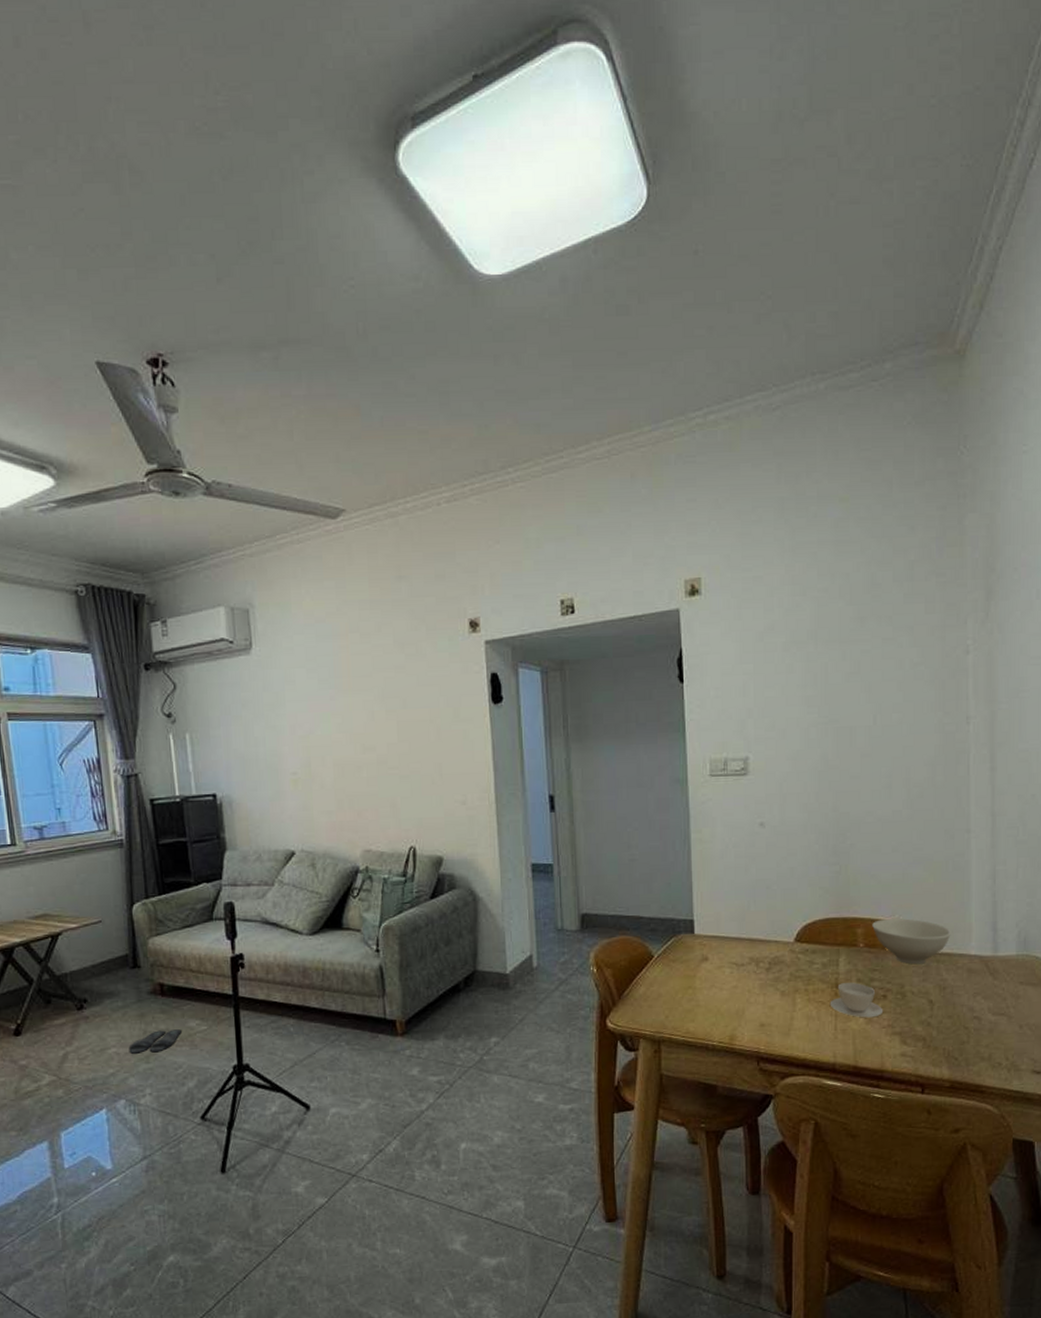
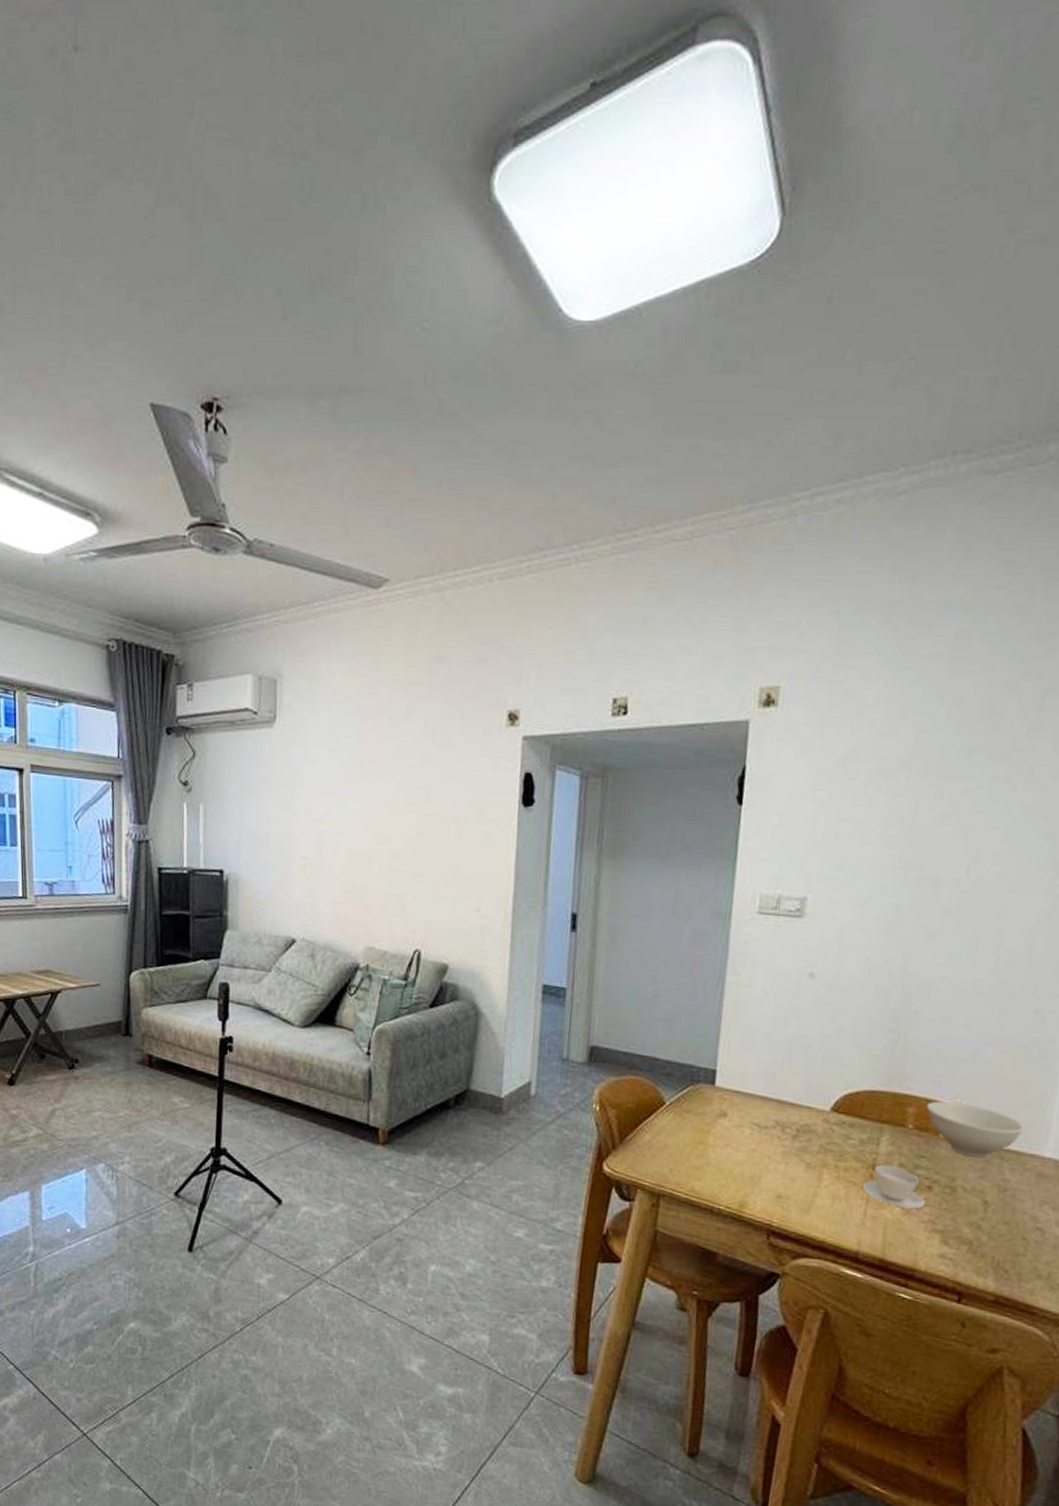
slippers: present [128,1029,182,1054] -> none [113,1101,165,1123]

